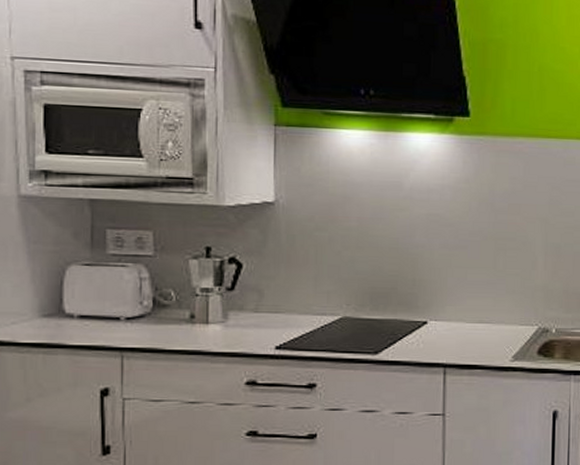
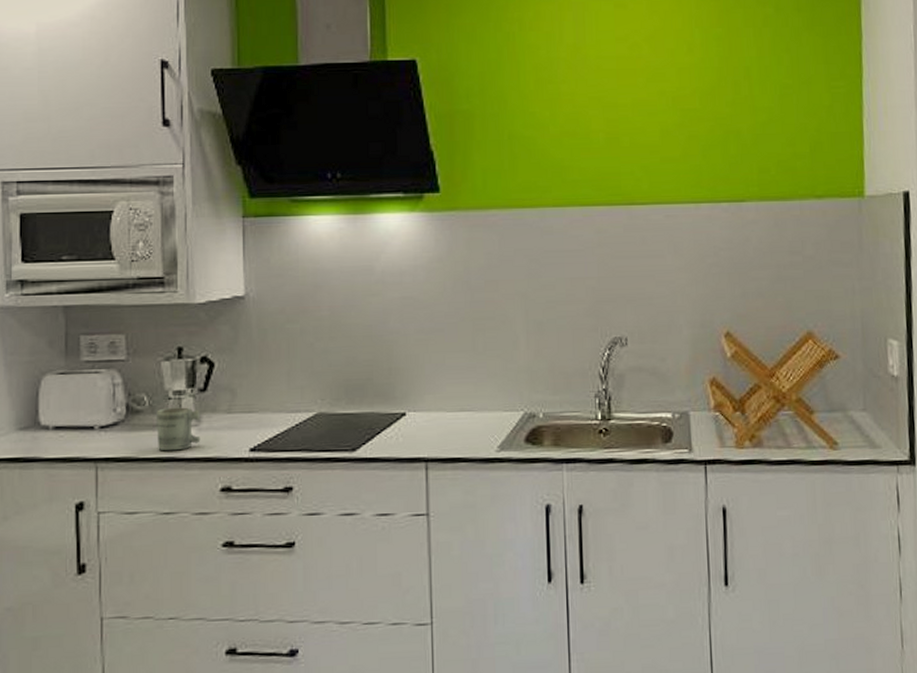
mug: none [183,303,228,345] -> present [157,405,201,451]

